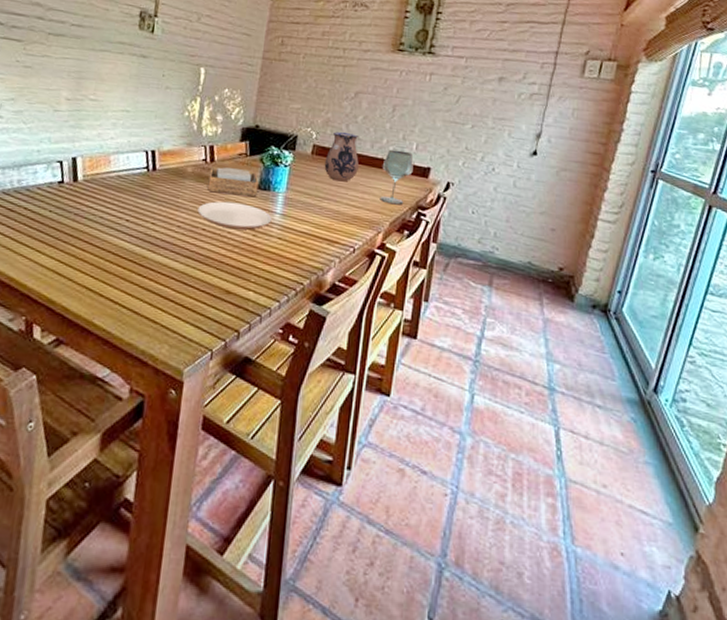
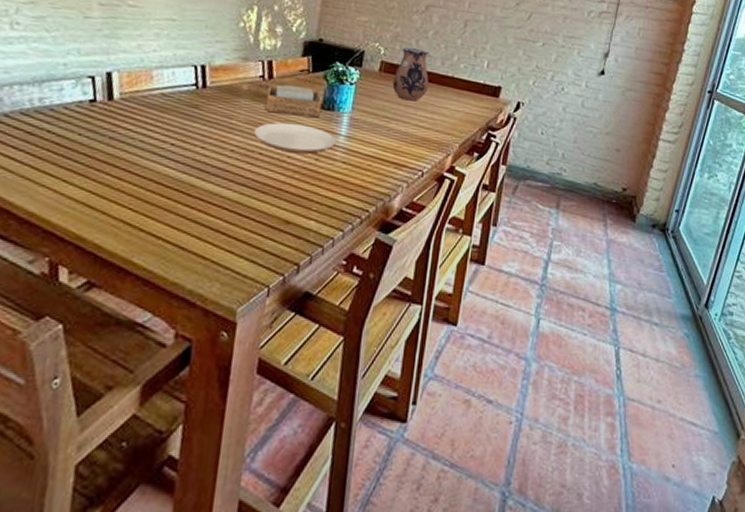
wine glass: present [379,149,414,205] -> none [449,67,485,126]

